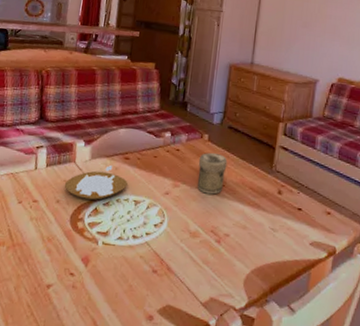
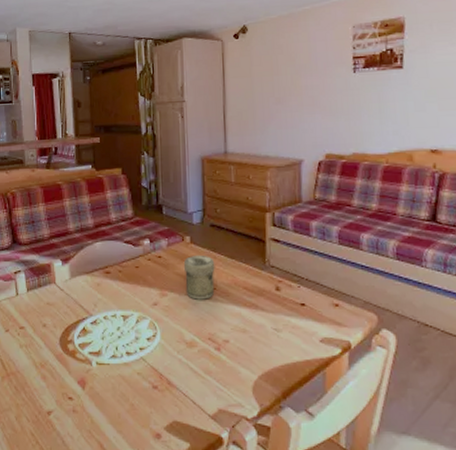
placemat: present [64,165,128,200] -> none [48,282,112,320]

